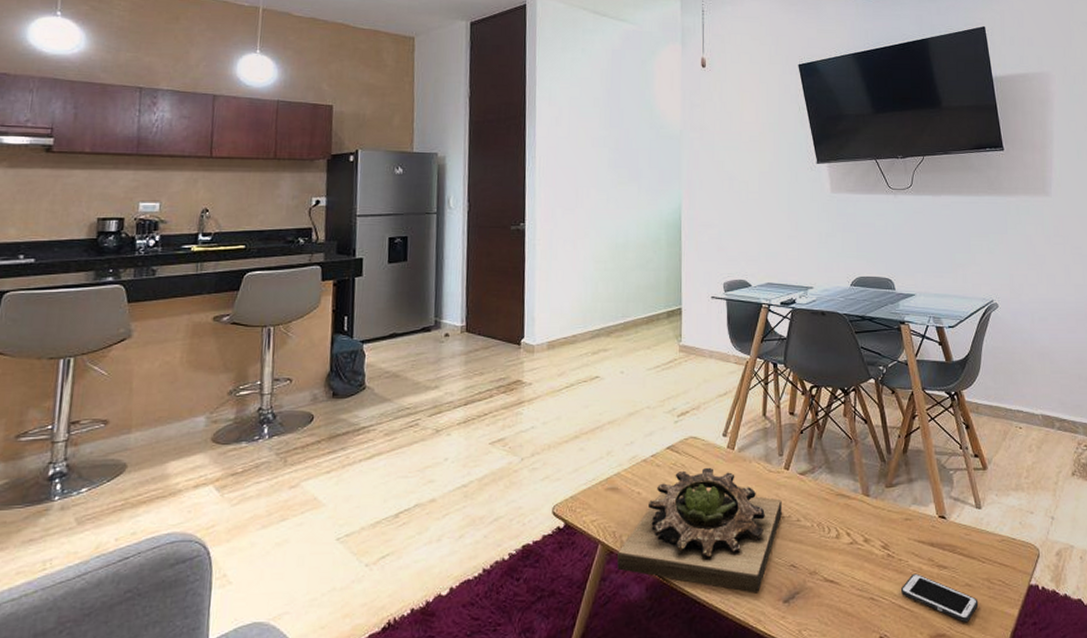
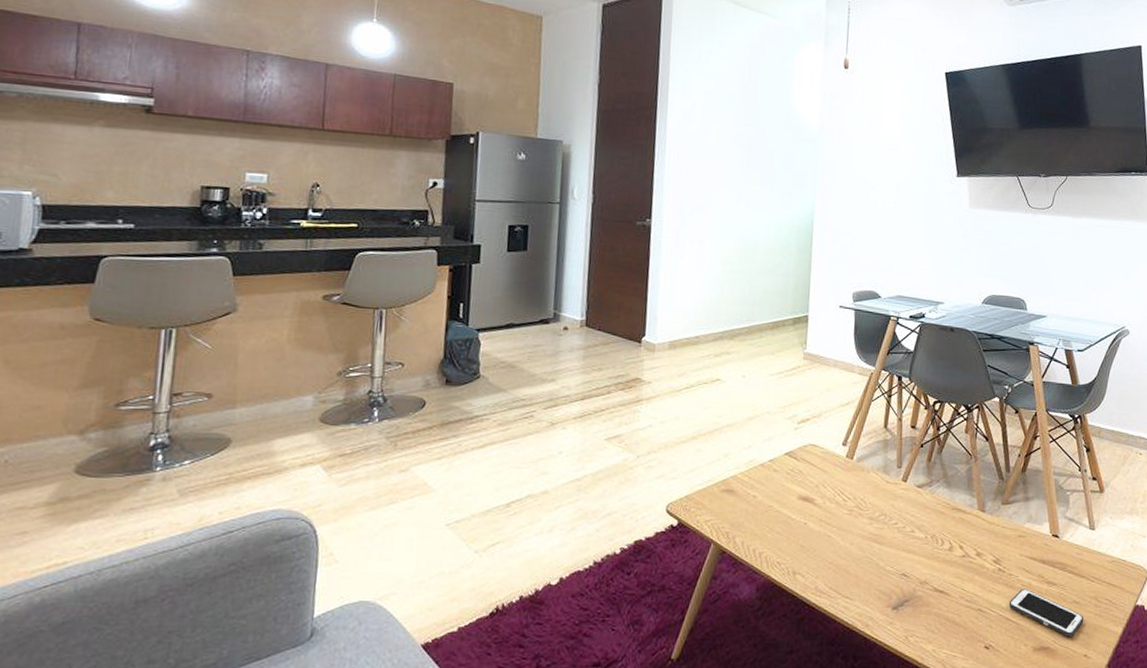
succulent planter: present [617,467,782,592] -> none [729,475,897,598]

